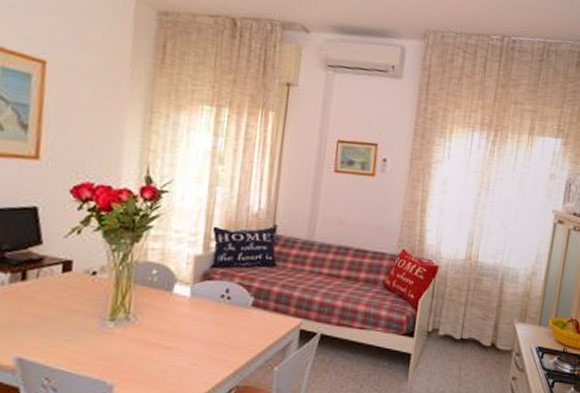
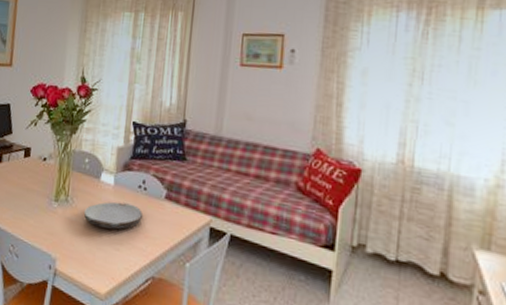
plate: none [150,314,227,344] -> present [83,201,144,229]

